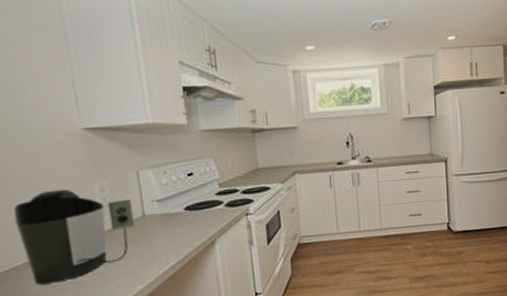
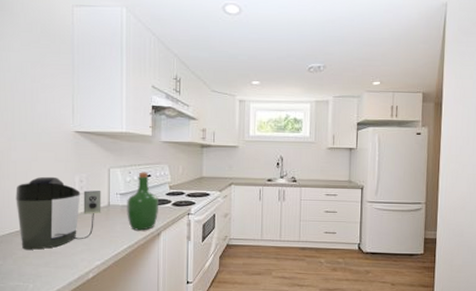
wine bottle: none [167,170,209,243] -> present [127,172,158,231]

